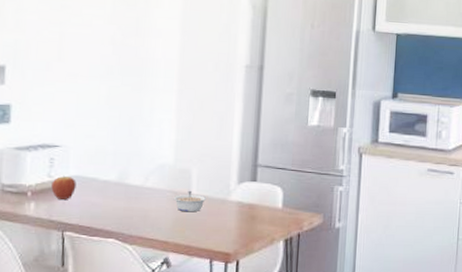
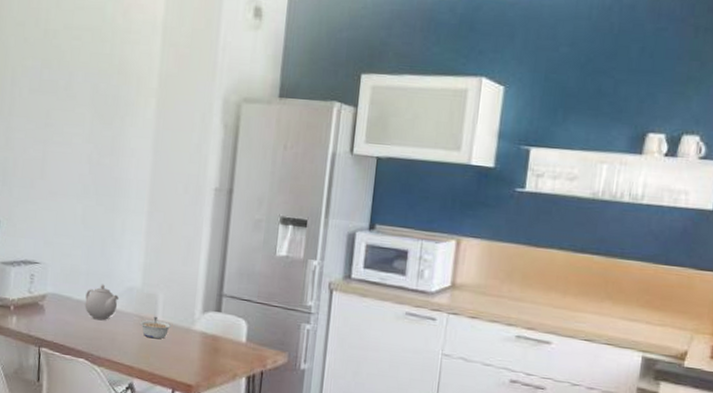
fruit: present [51,175,76,199] -> none [31,292,53,316]
teapot: none [113,163,151,199] -> present [85,284,120,320]

